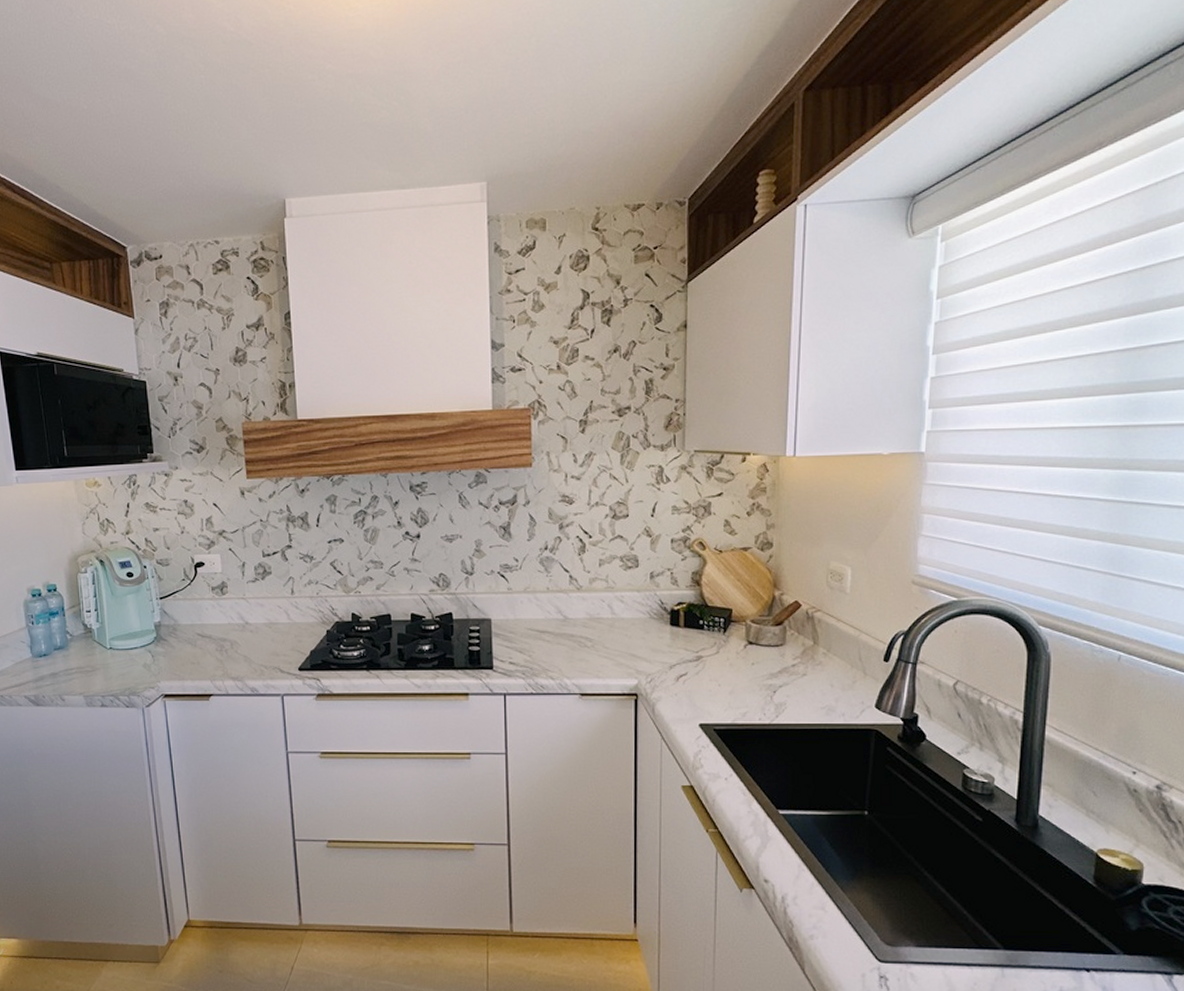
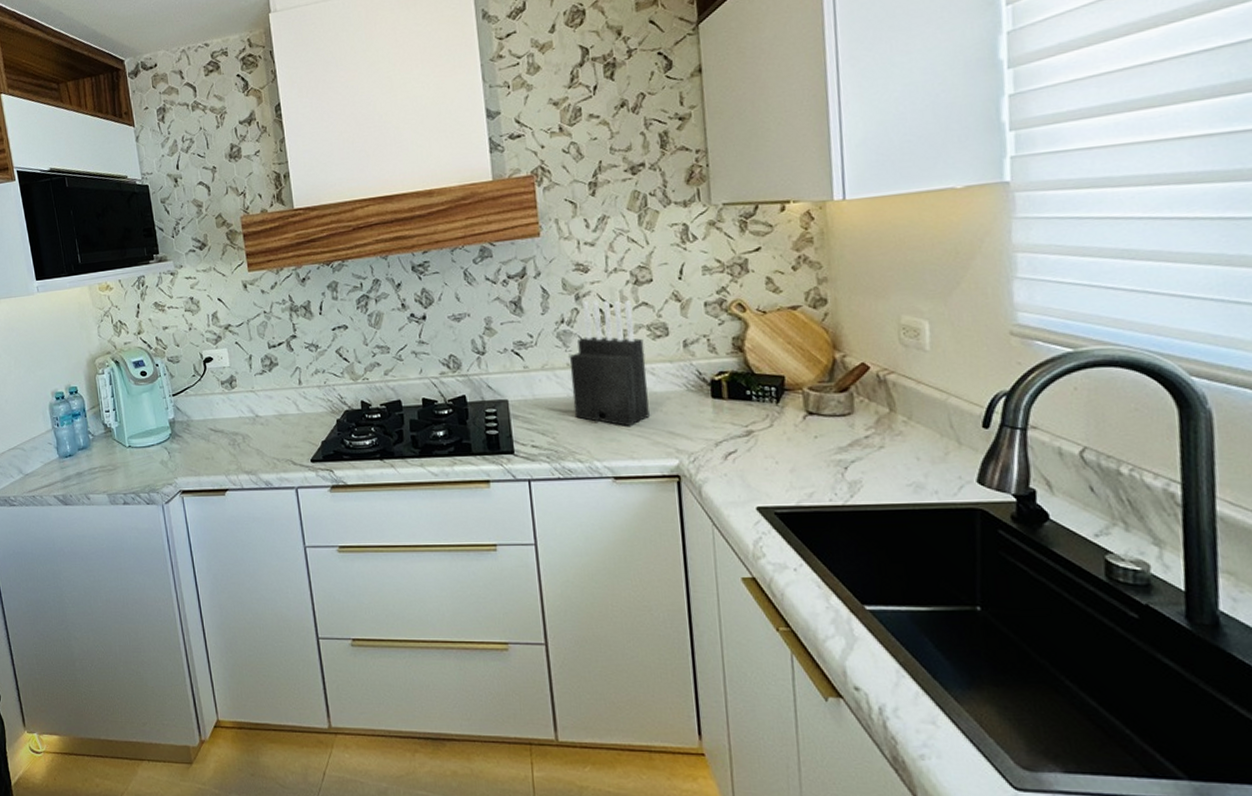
knife block: none [549,530,617,648] -> present [569,300,650,426]

